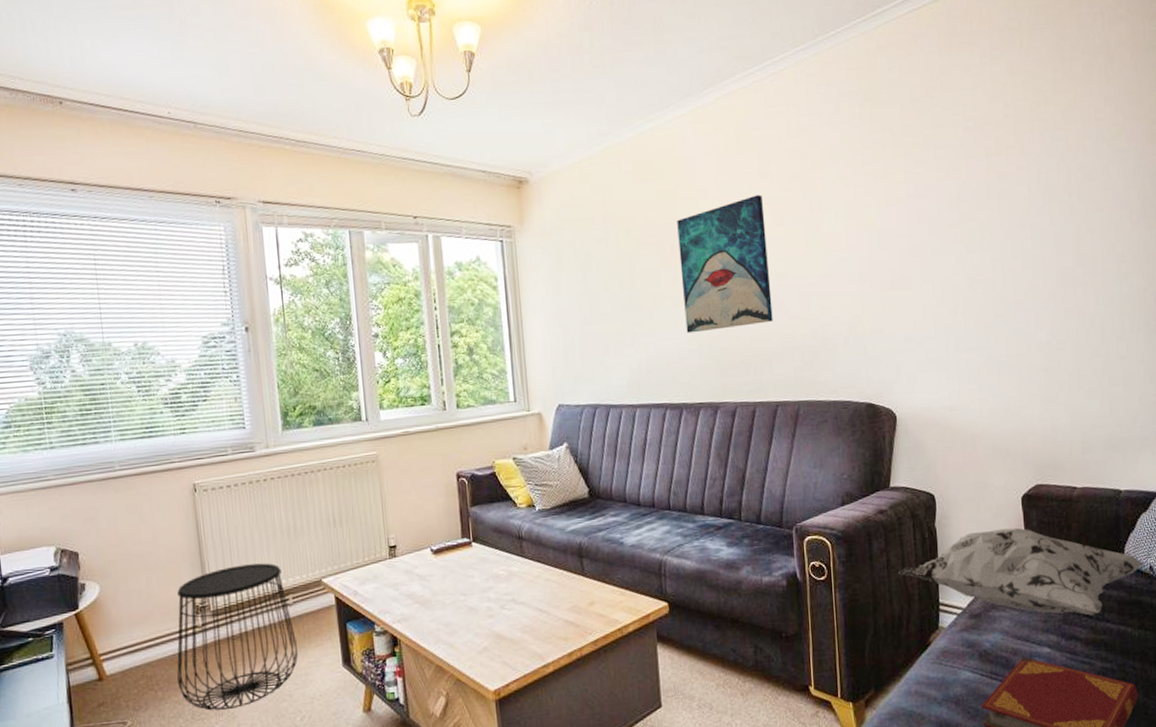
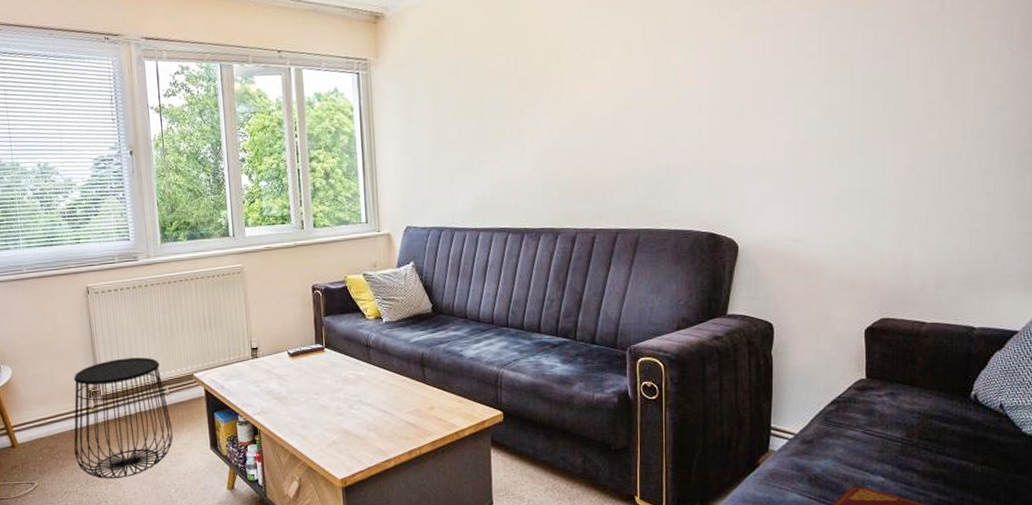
wall art: present [677,194,773,333] -> none [526,27,617,162]
decorative pillow: present [899,527,1145,616] -> none [731,359,995,449]

